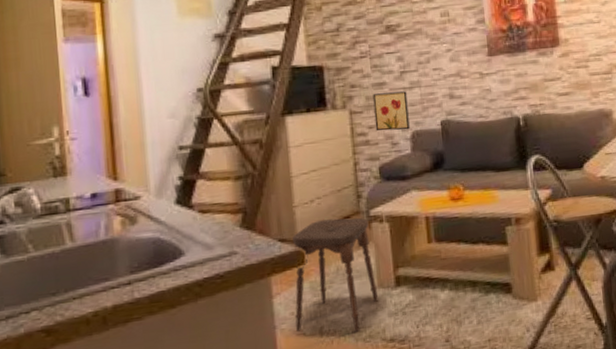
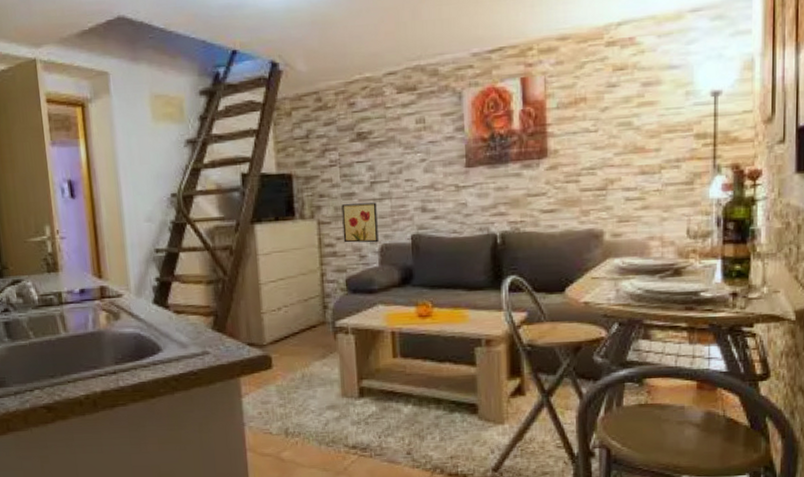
stool: present [292,217,379,332] -> none [260,327,342,436]

